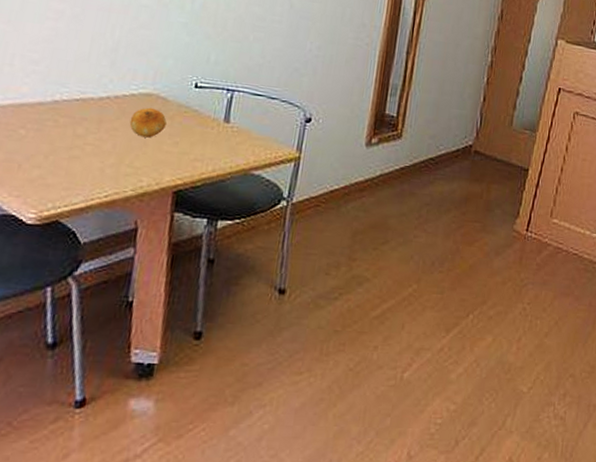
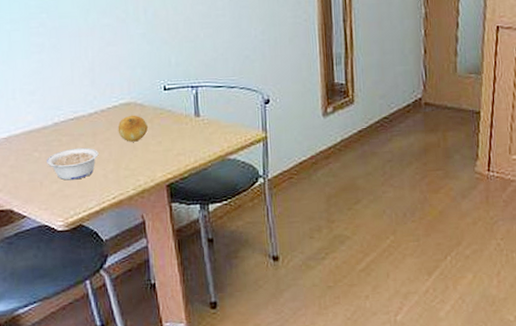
legume: none [32,132,100,169] -> present [46,147,99,181]

